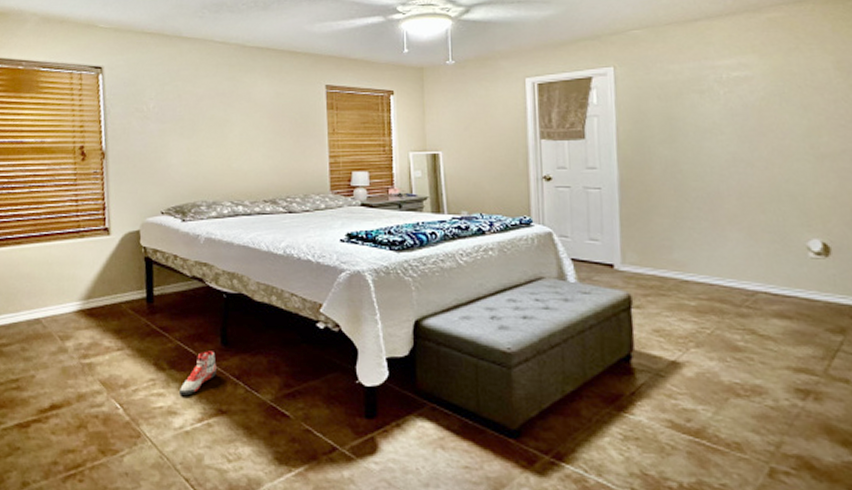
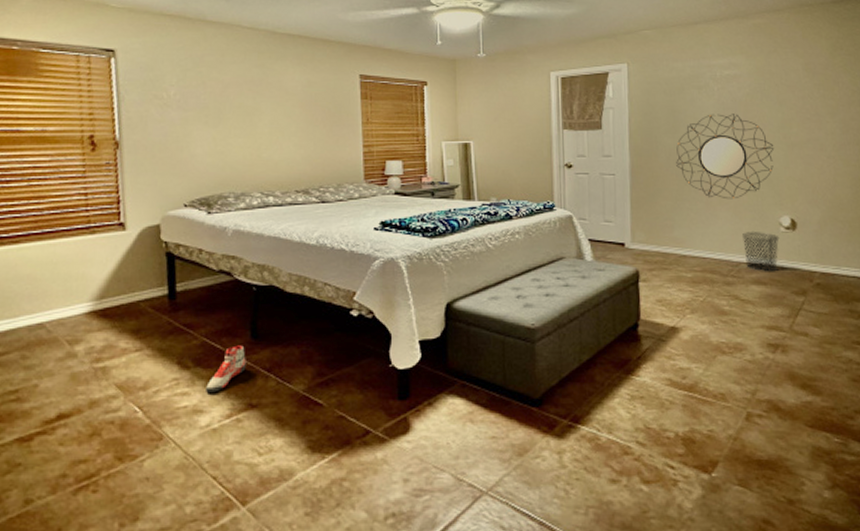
home mirror: none [674,121,799,219] -> present [676,114,775,200]
waste bin: none [759,255,808,305] -> present [742,231,780,272]

